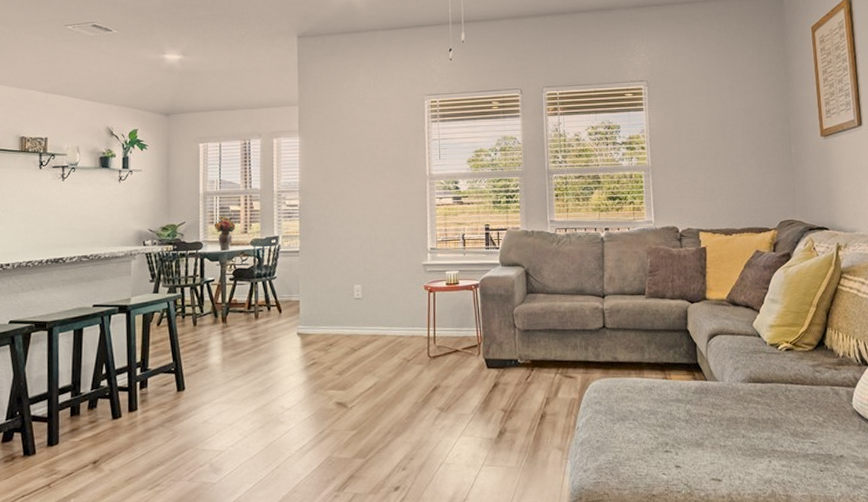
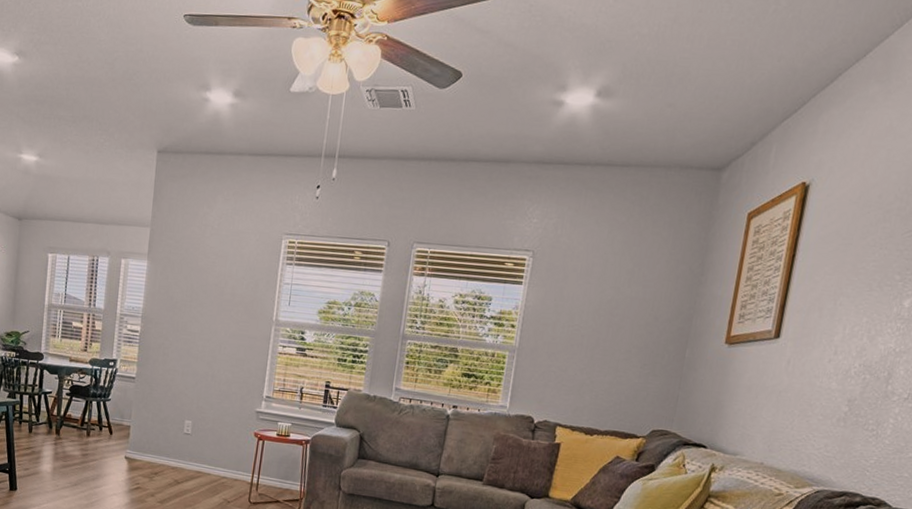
flower arrangement: present [214,215,236,252] -> none [55,329,77,367]

